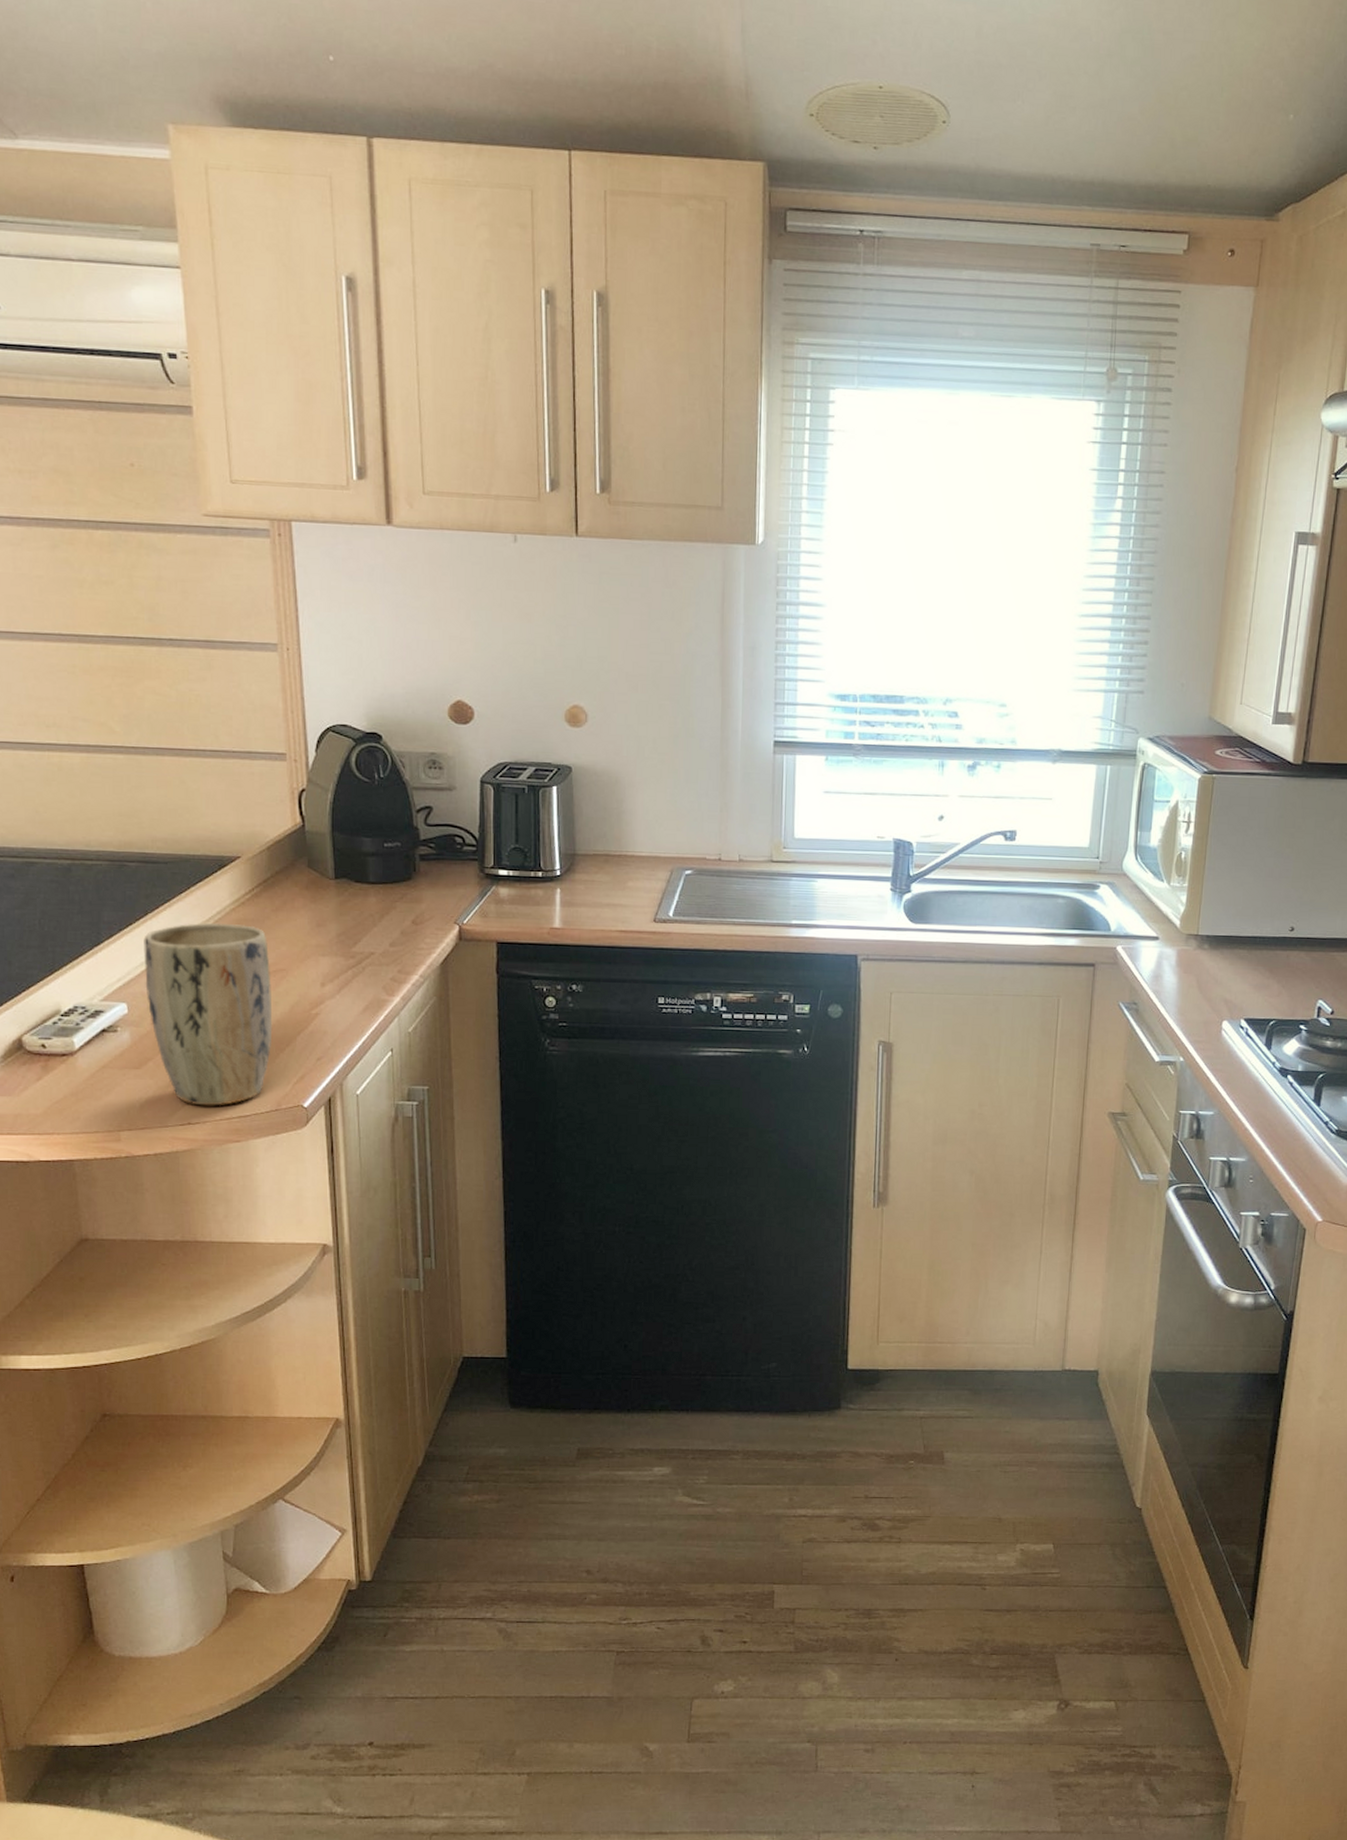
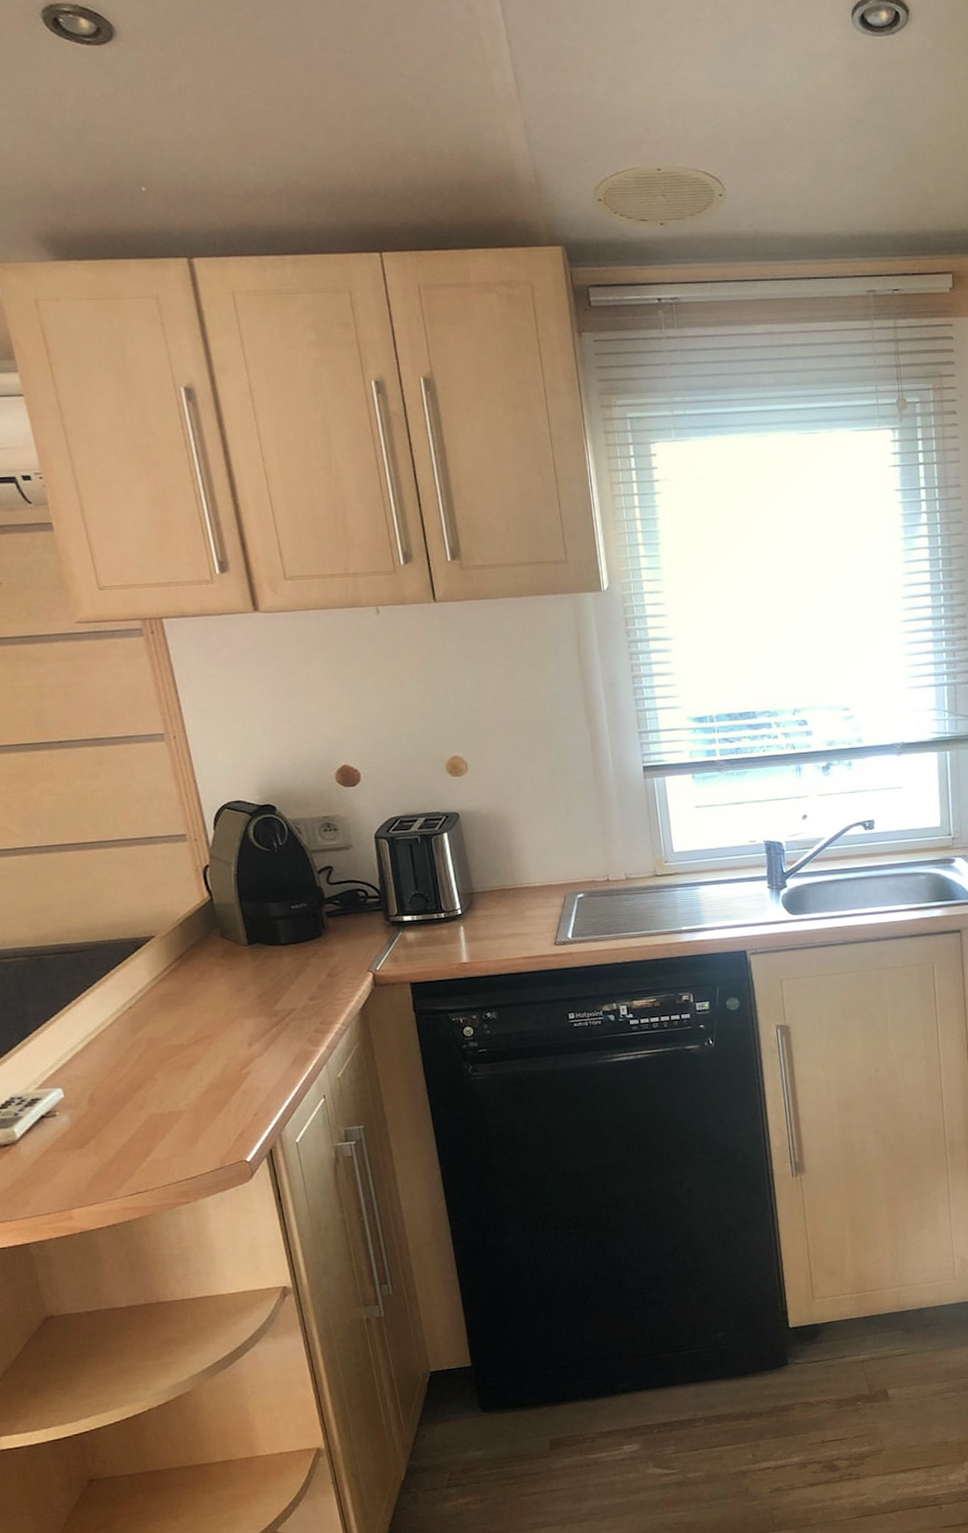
plant pot: present [144,923,273,1106] -> none [70,999,208,1175]

